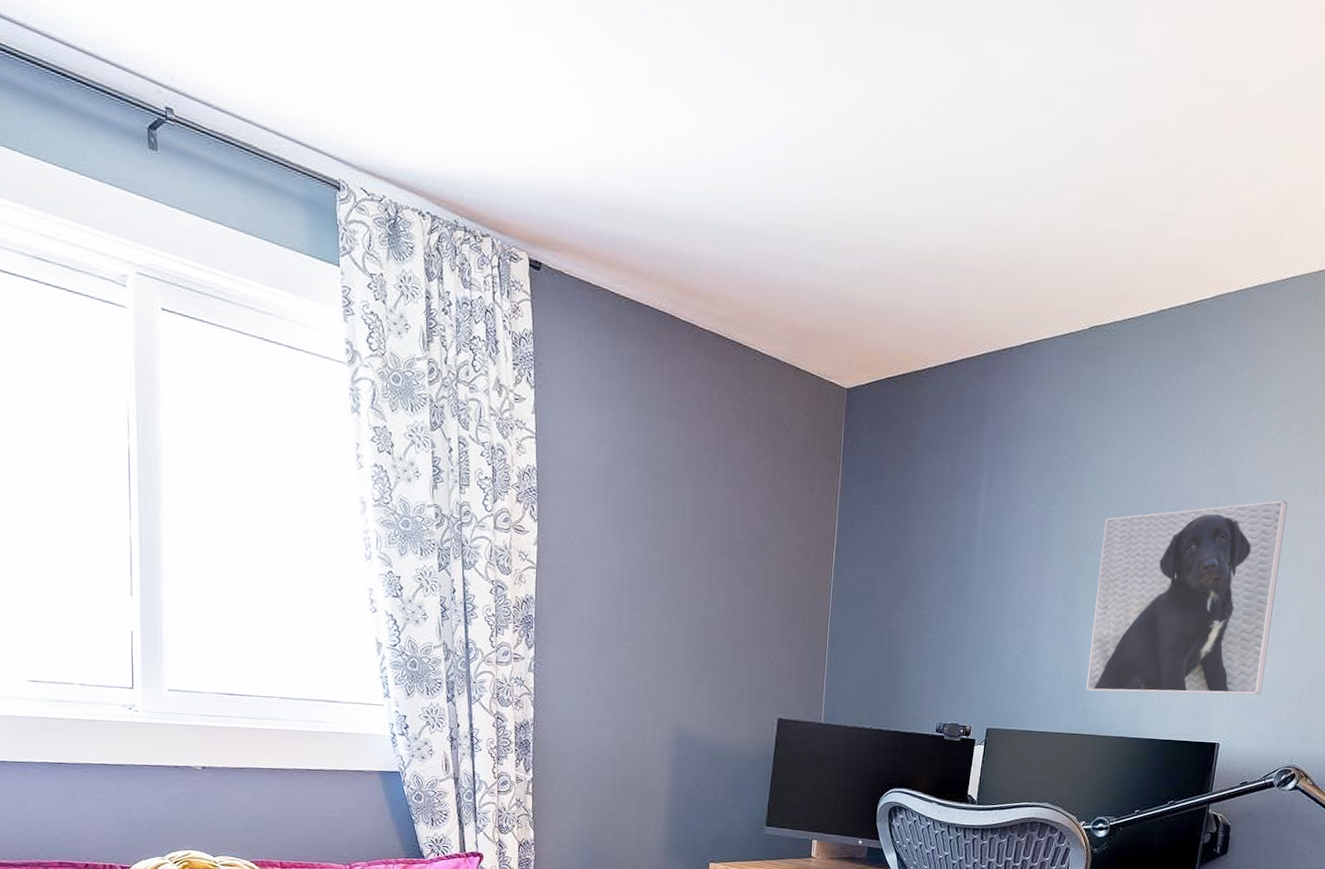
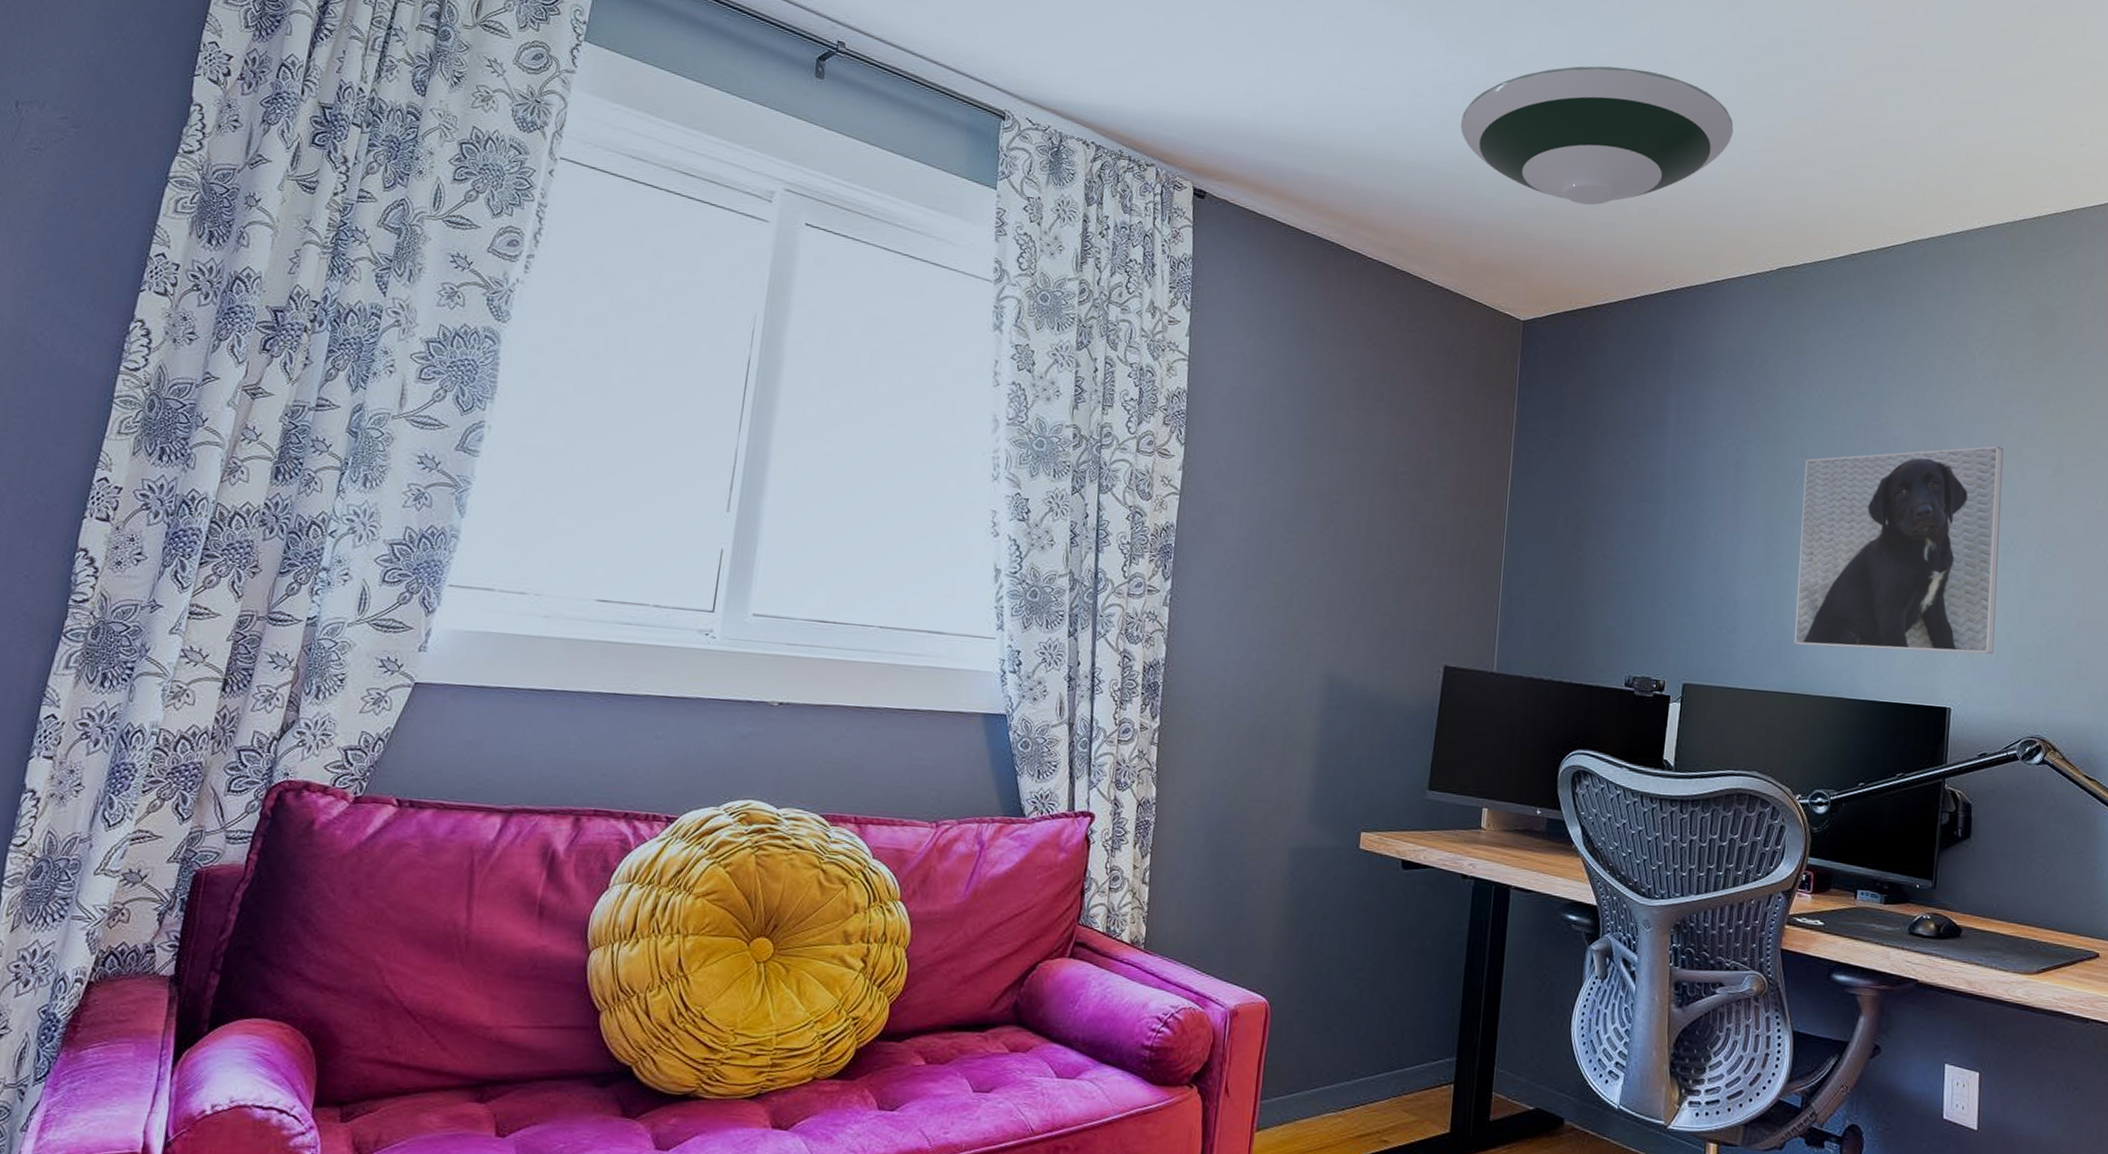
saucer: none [785,111,1054,266] -> present [1460,66,1734,205]

